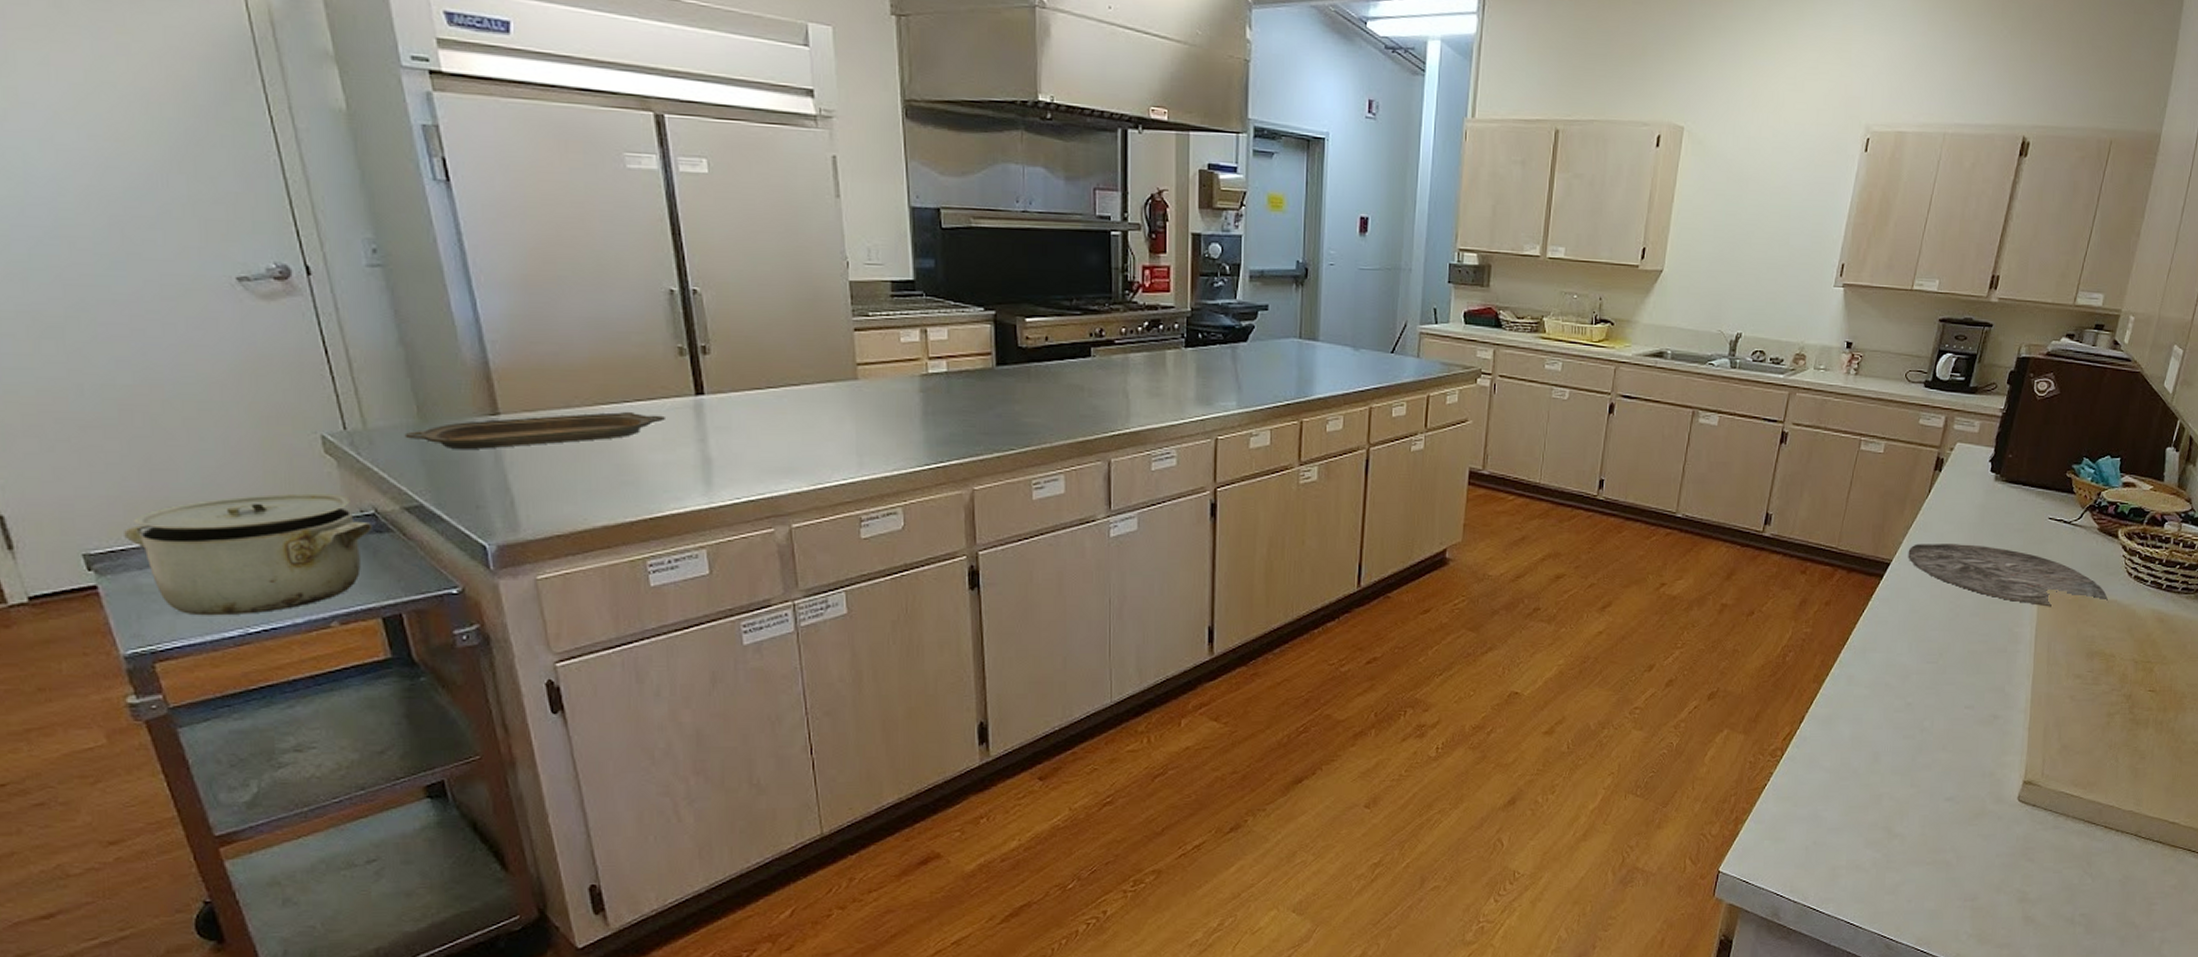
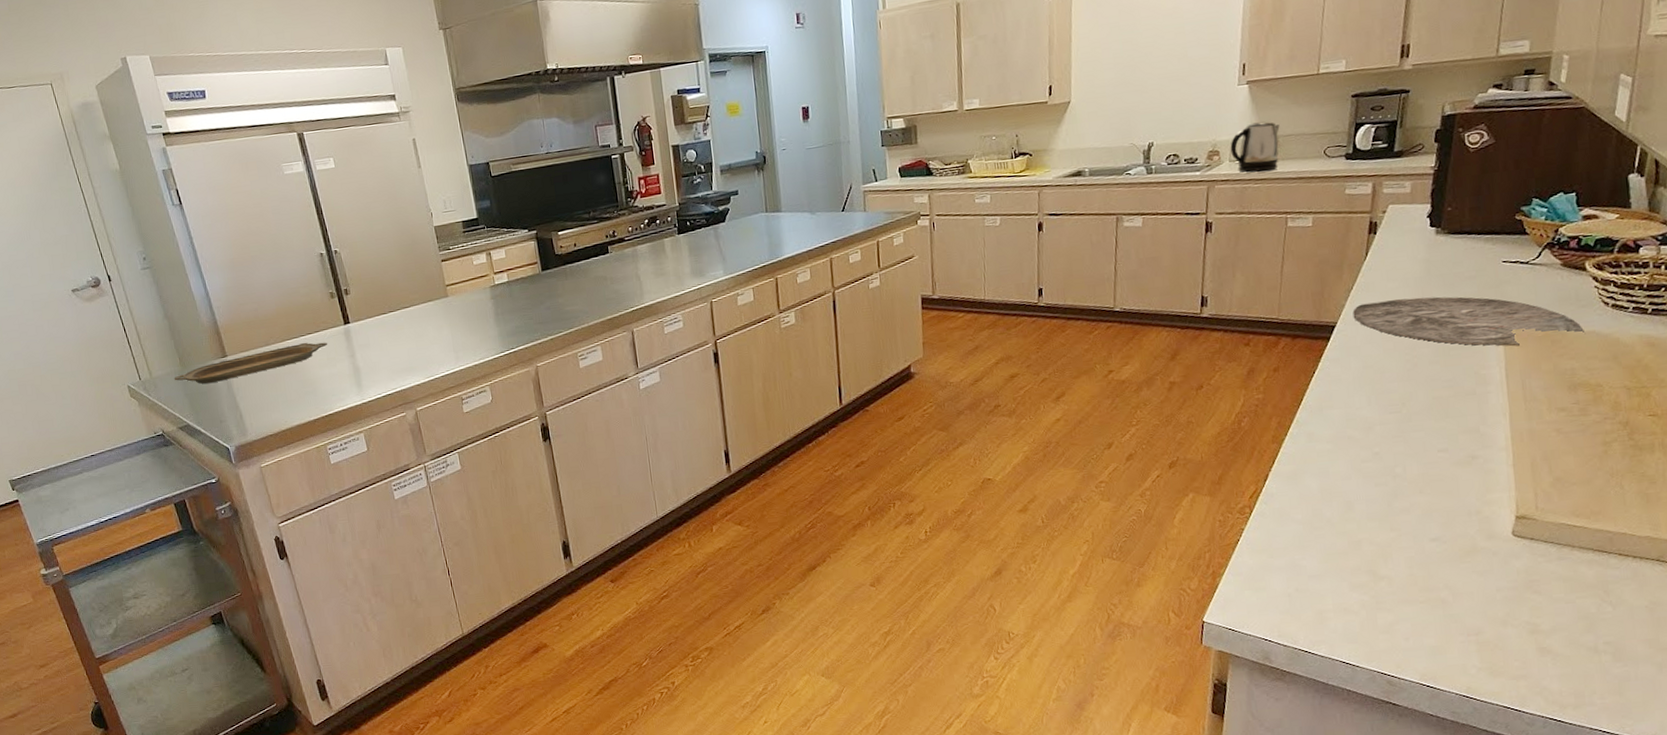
saucepan: present [124,493,372,616] -> none [29,423,162,513]
kettle: none [1817,331,1868,385] -> present [1230,121,1280,172]

